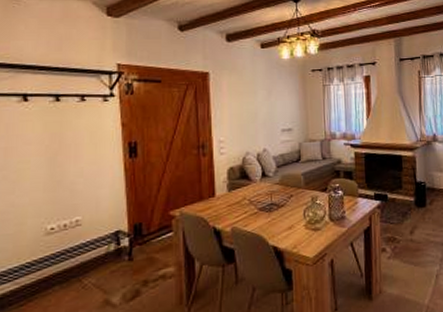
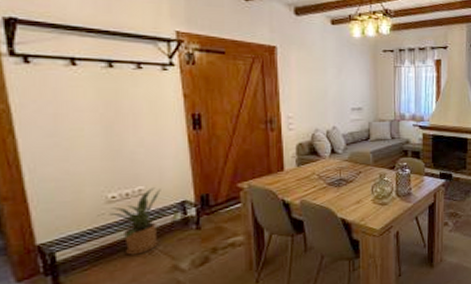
house plant: none [37,217,103,289] -> present [98,187,168,255]

